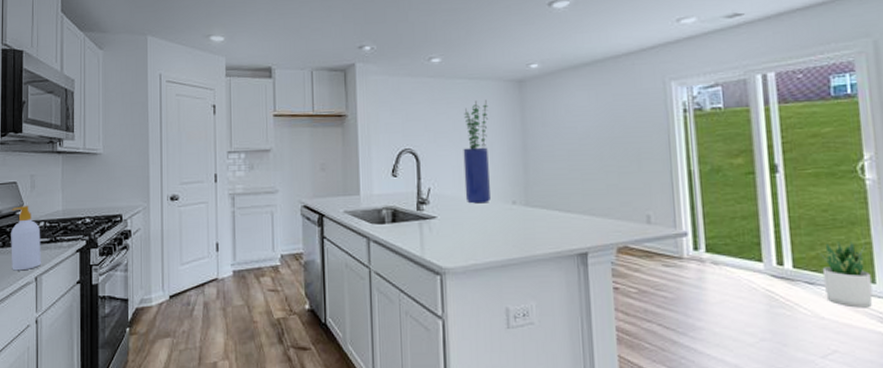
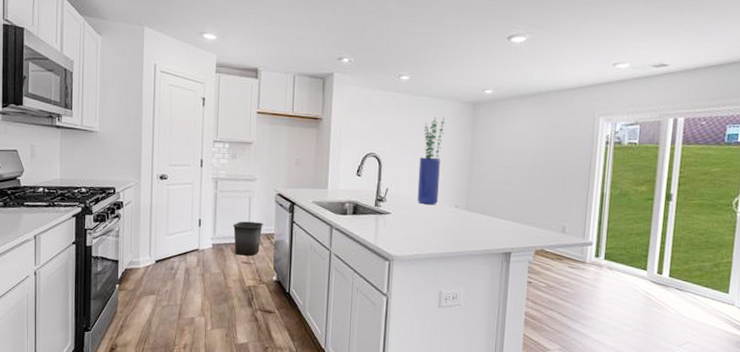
soap bottle: present [11,206,41,271] -> none [12,172,40,229]
waste bin: none [254,241,289,282] -> present [232,221,263,256]
planter: present [821,241,873,308] -> none [689,259,727,312]

